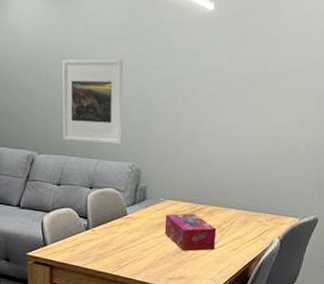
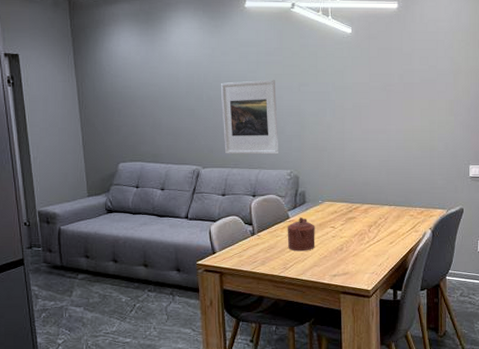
teapot: none [123,215,154,251] -> present [287,218,315,251]
tissue box: present [164,213,217,251] -> none [325,212,373,248]

